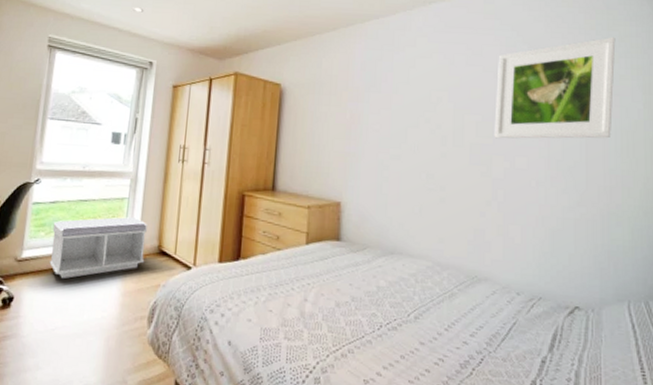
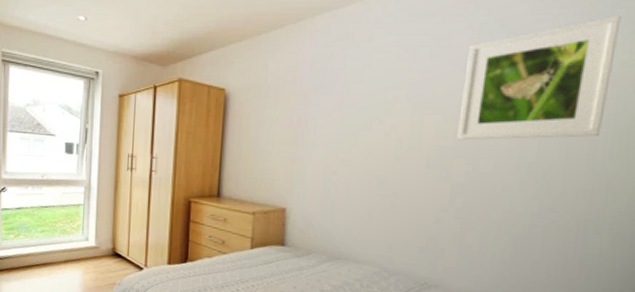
bench: present [49,217,147,279] -> none [20,222,102,276]

